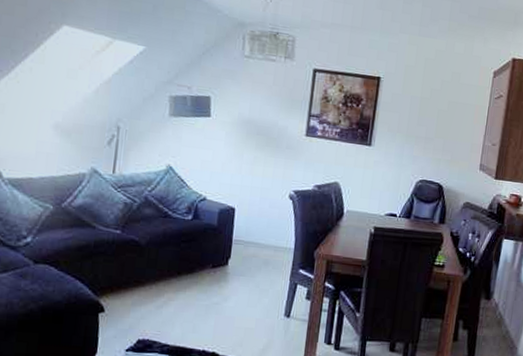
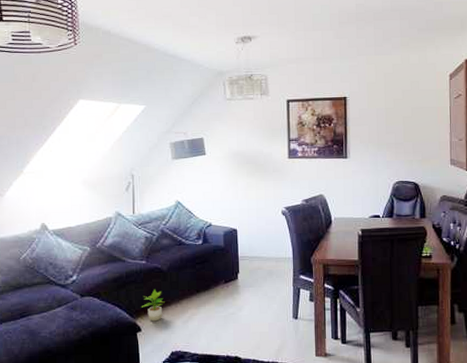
potted plant: none [109,265,138,303] -> present [142,289,165,322]

